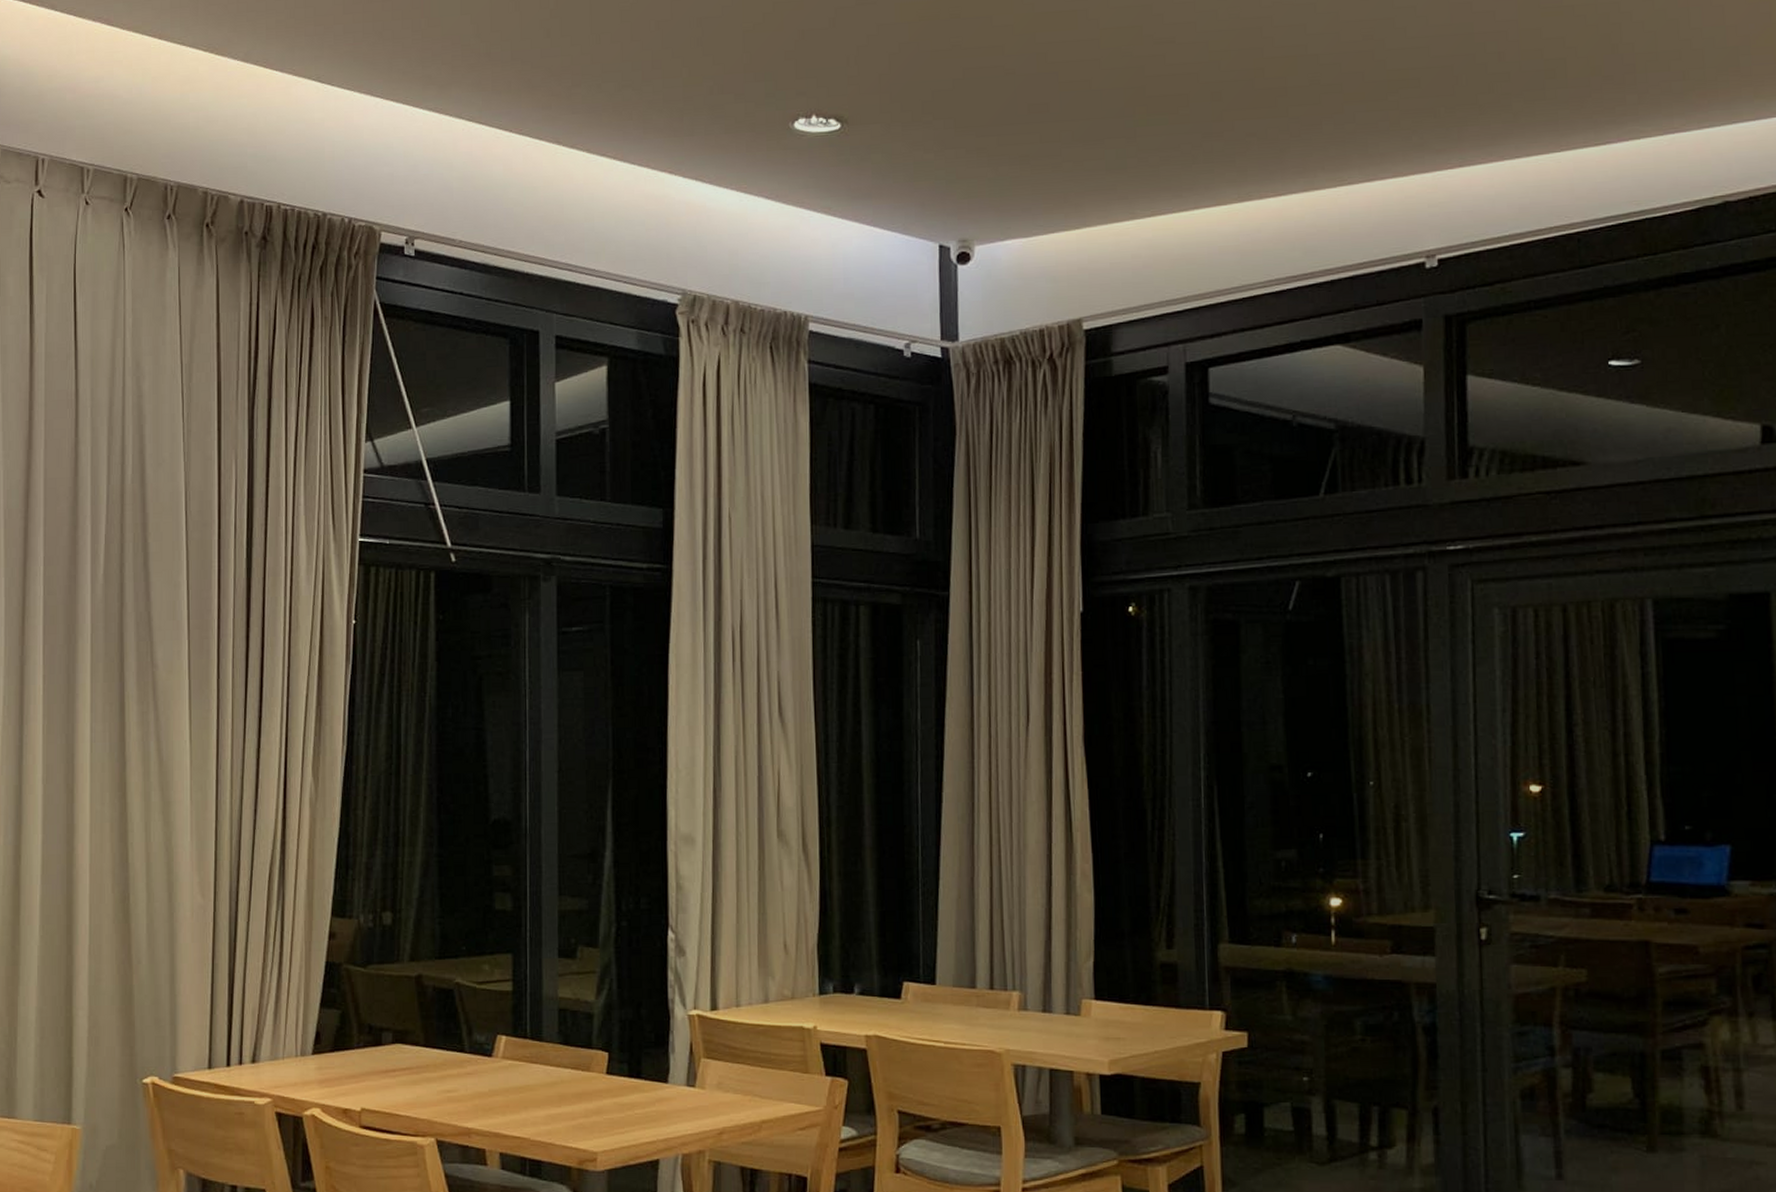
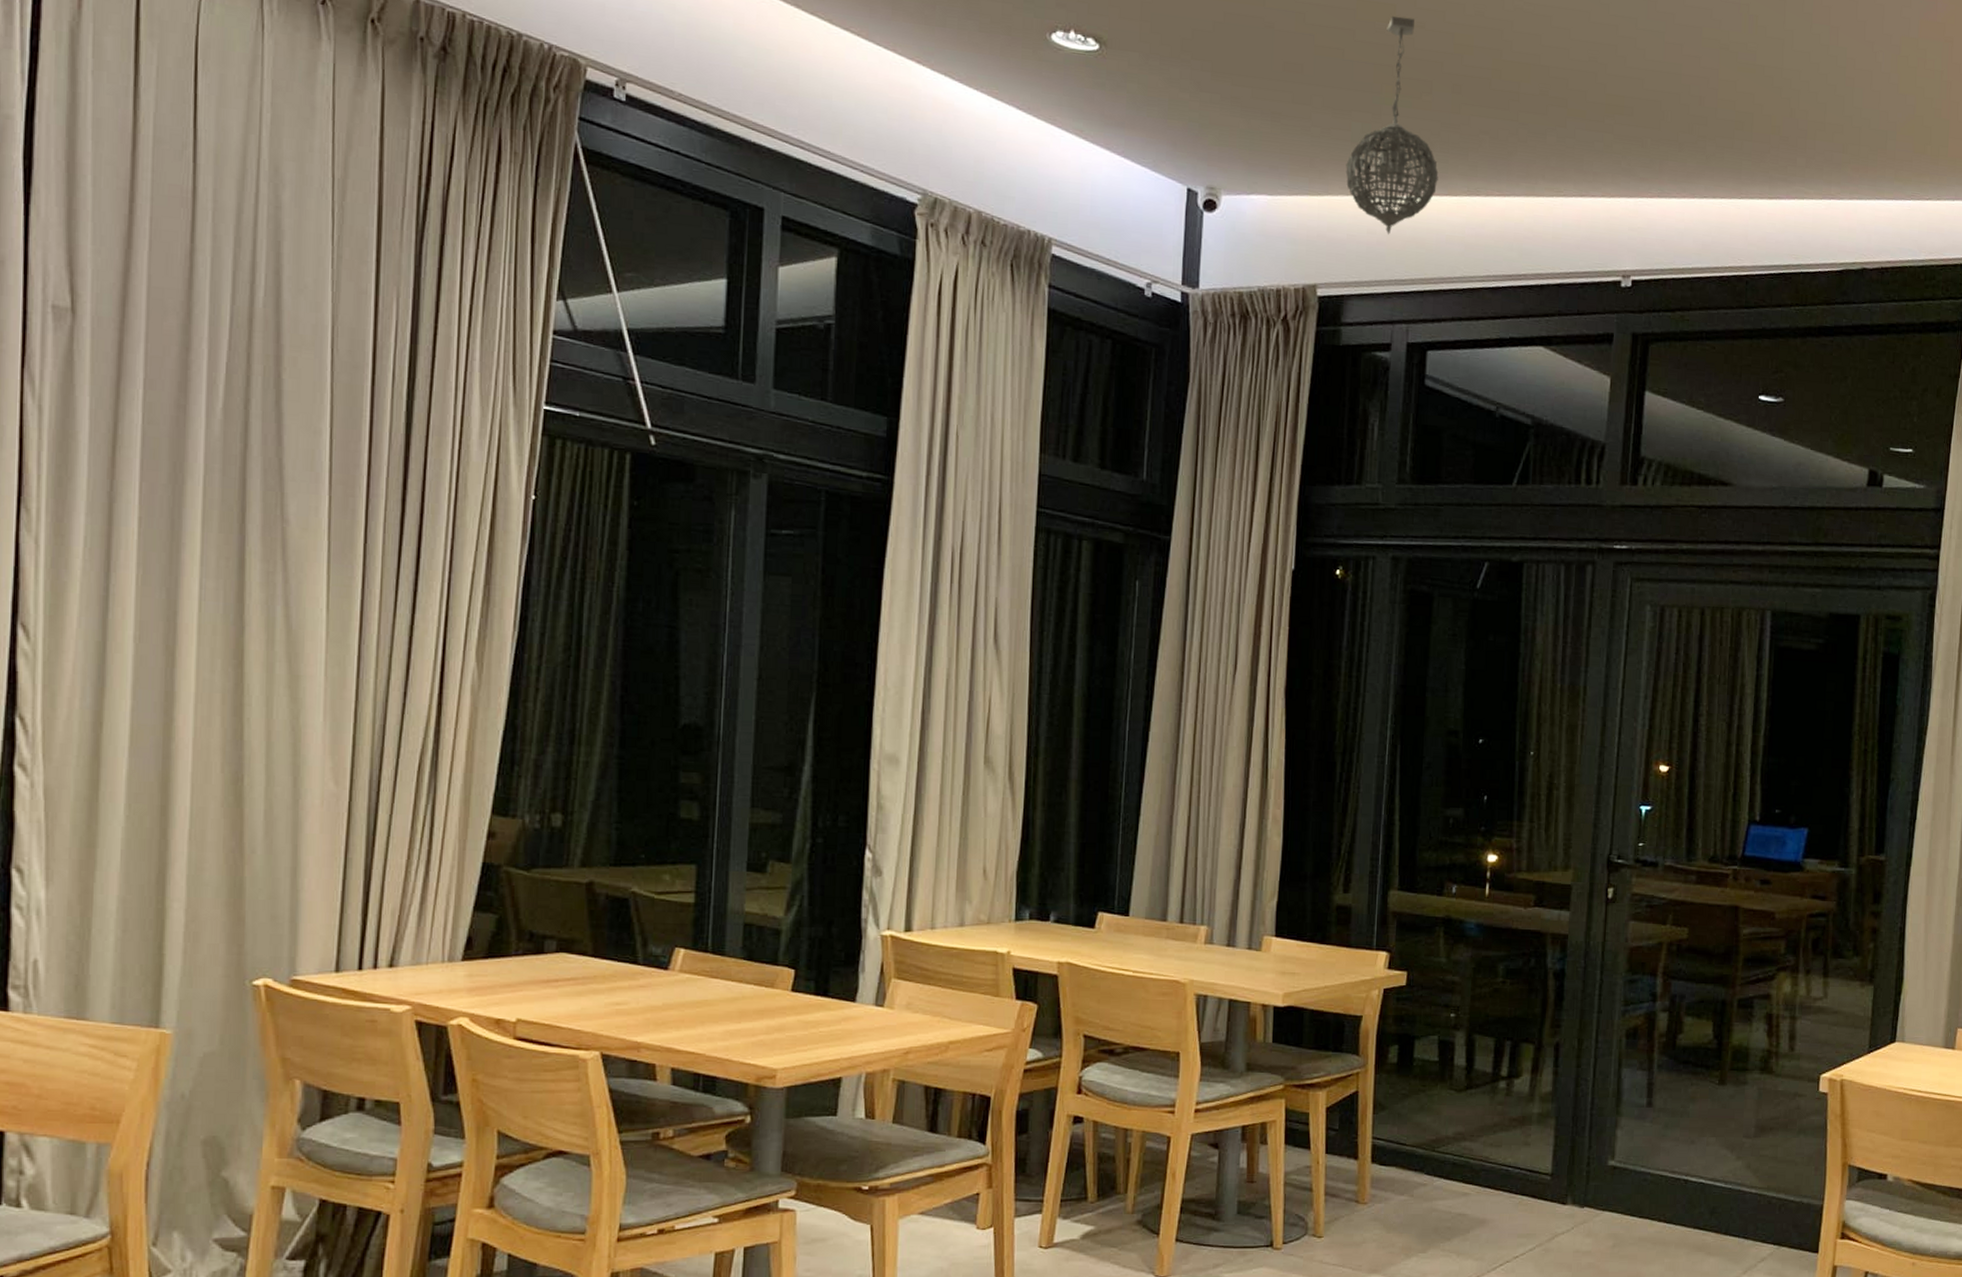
pendant light: none [1102,35,1205,256] -> present [1345,15,1439,235]

